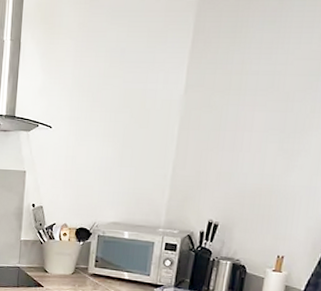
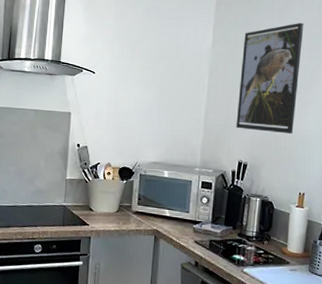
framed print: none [207,58,300,191] -> present [236,22,304,135]

